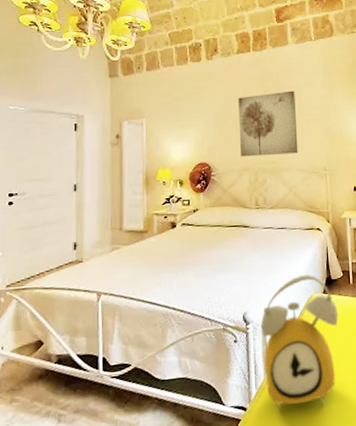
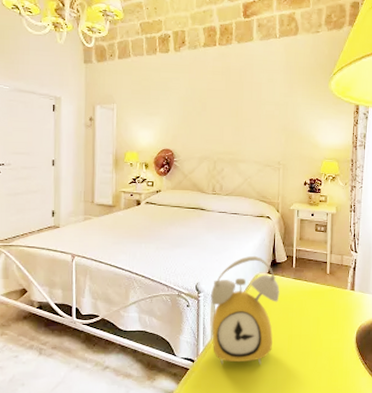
wall art: present [238,91,298,157] -> none [201,86,256,147]

